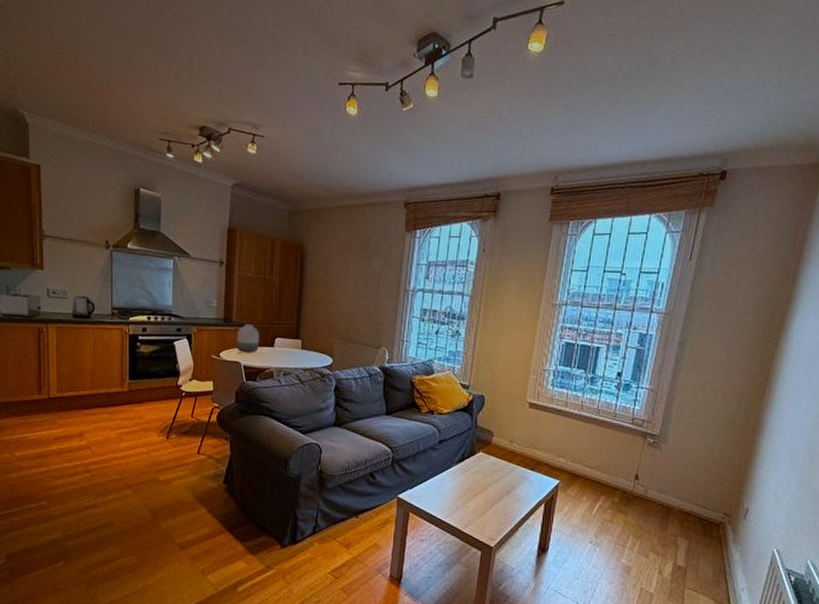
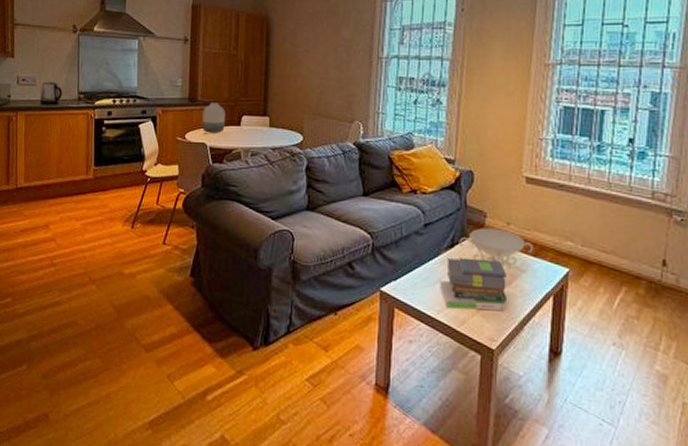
books: none [450,470,507,516] -> present [440,257,506,311]
decorative bowl: none [468,445,532,481] -> present [459,228,534,270]

